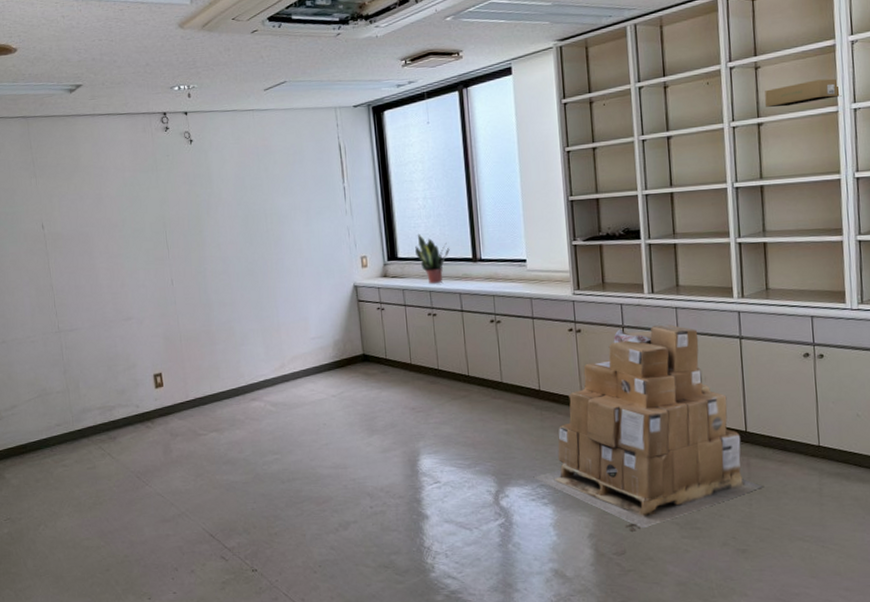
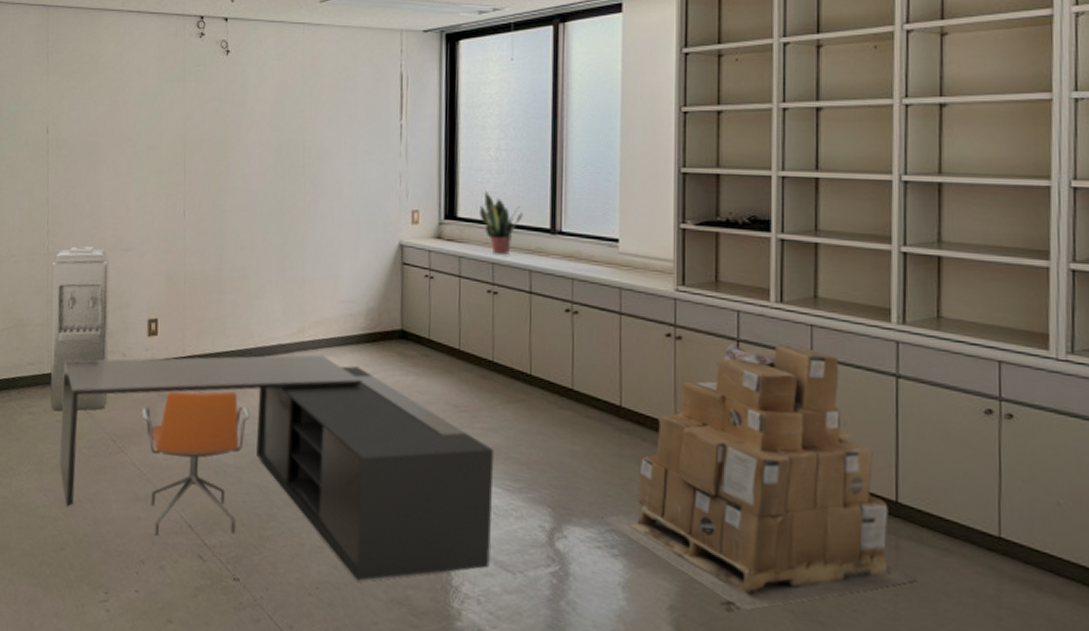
water dispenser: none [63,319,128,461] -> present [50,245,110,412]
office desk: none [87,383,452,556] -> present [59,354,495,581]
box: present [765,78,842,107] -> none [952,57,1058,87]

